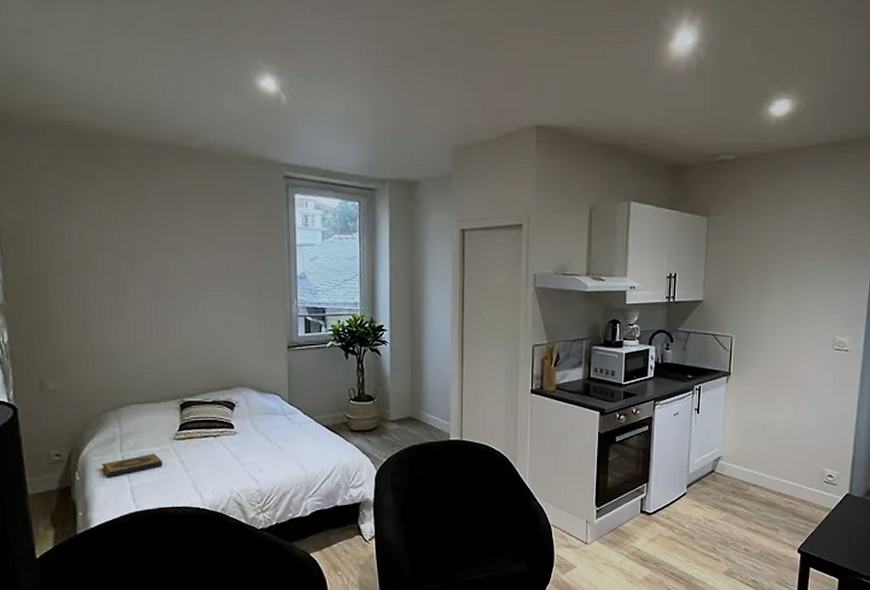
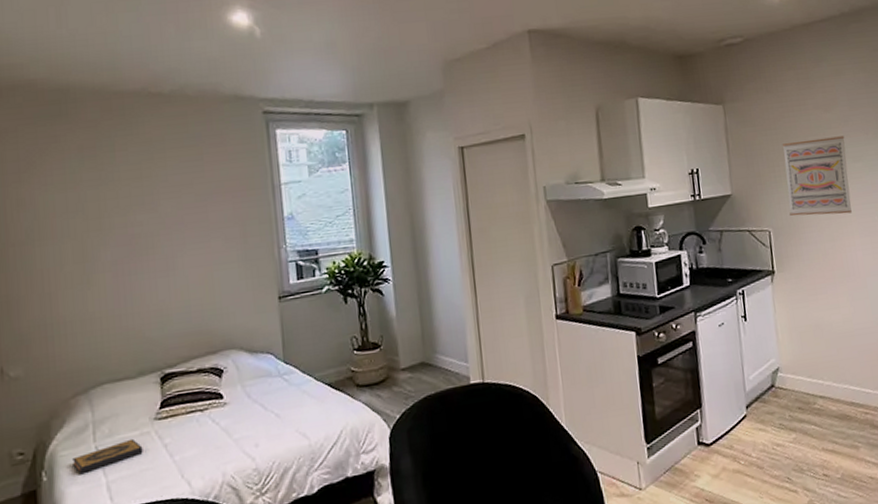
wall art: none [753,258,815,329] -> present [782,136,852,216]

